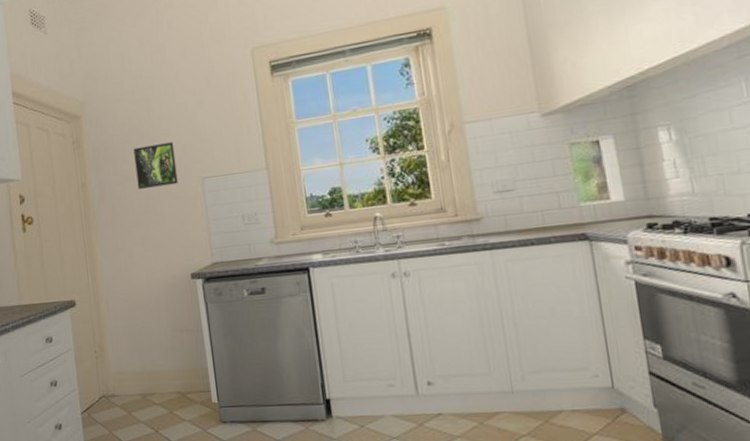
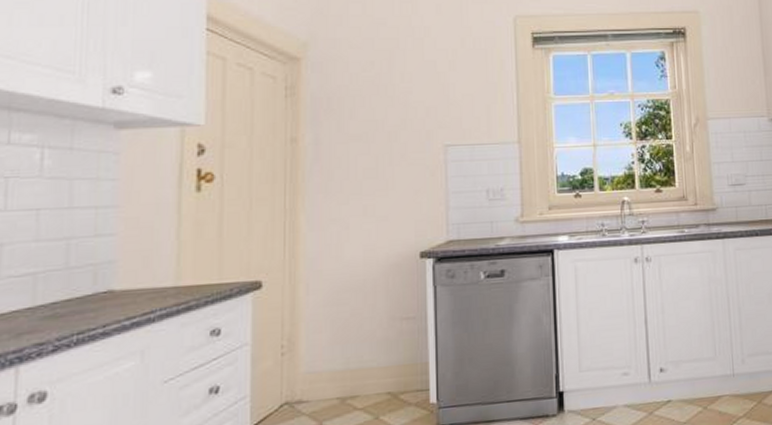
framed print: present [133,142,178,189] -> none [365,102,416,151]

